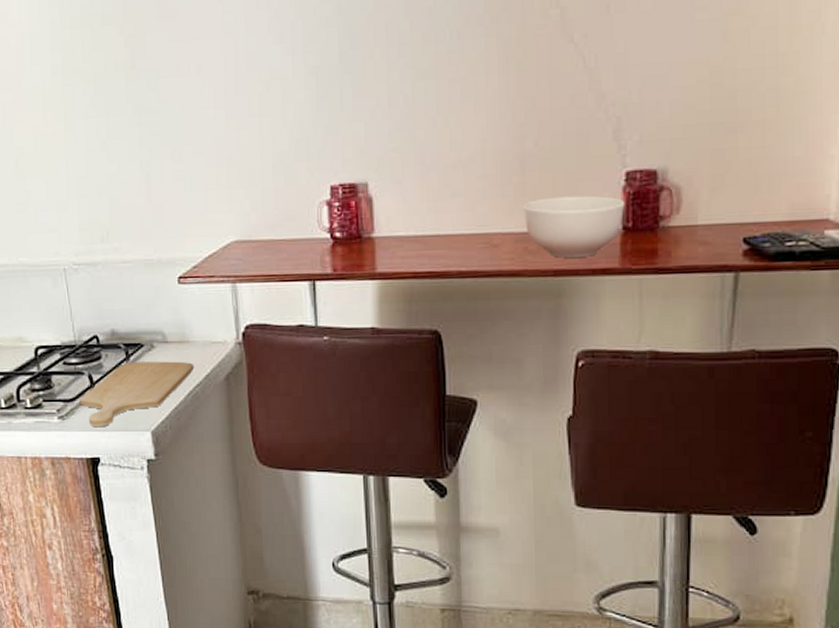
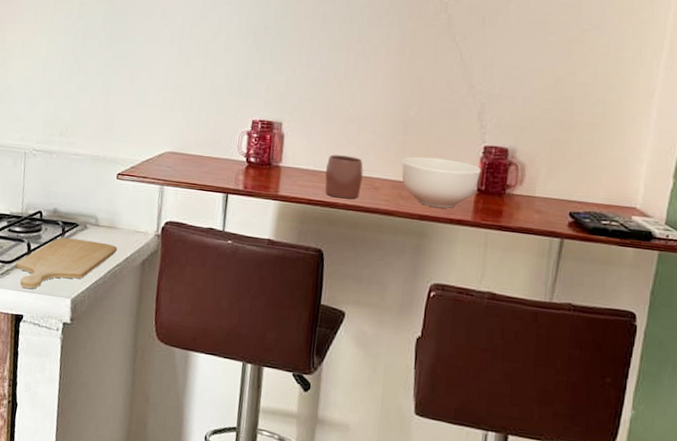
mug: none [430,211,477,265] -> present [324,154,364,199]

